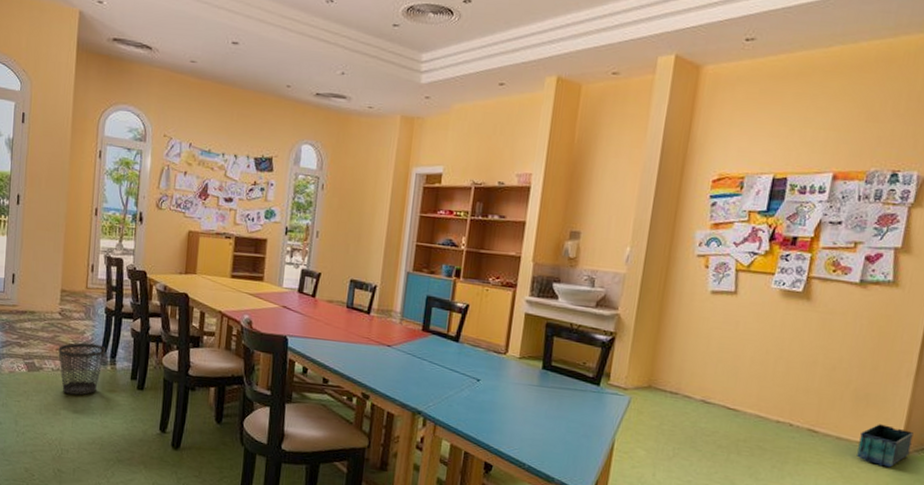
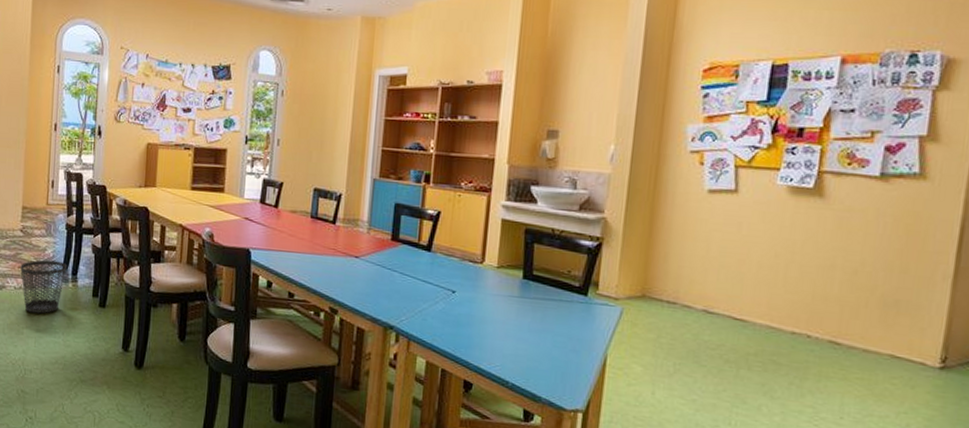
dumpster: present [857,424,914,468] -> none [889,334,956,384]

